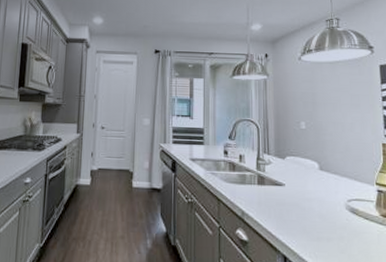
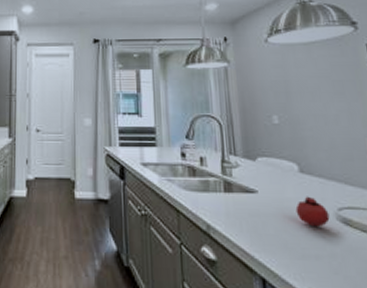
fruit: none [314,189,341,215] -> present [295,196,330,227]

